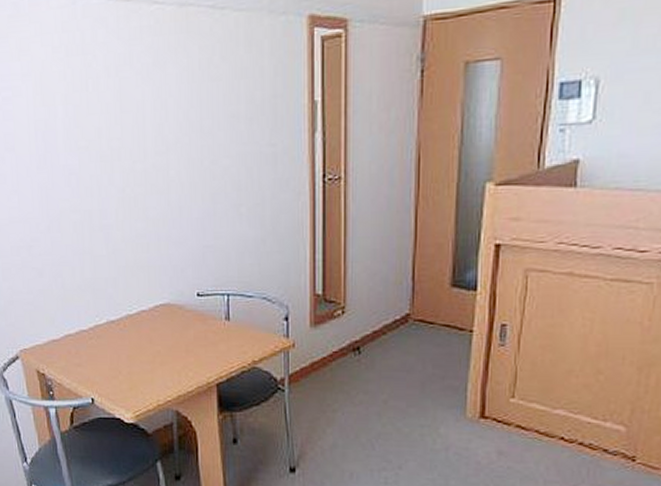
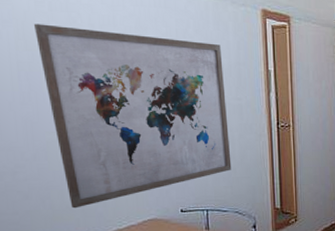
wall art: none [50,72,260,289] -> present [33,23,232,209]

